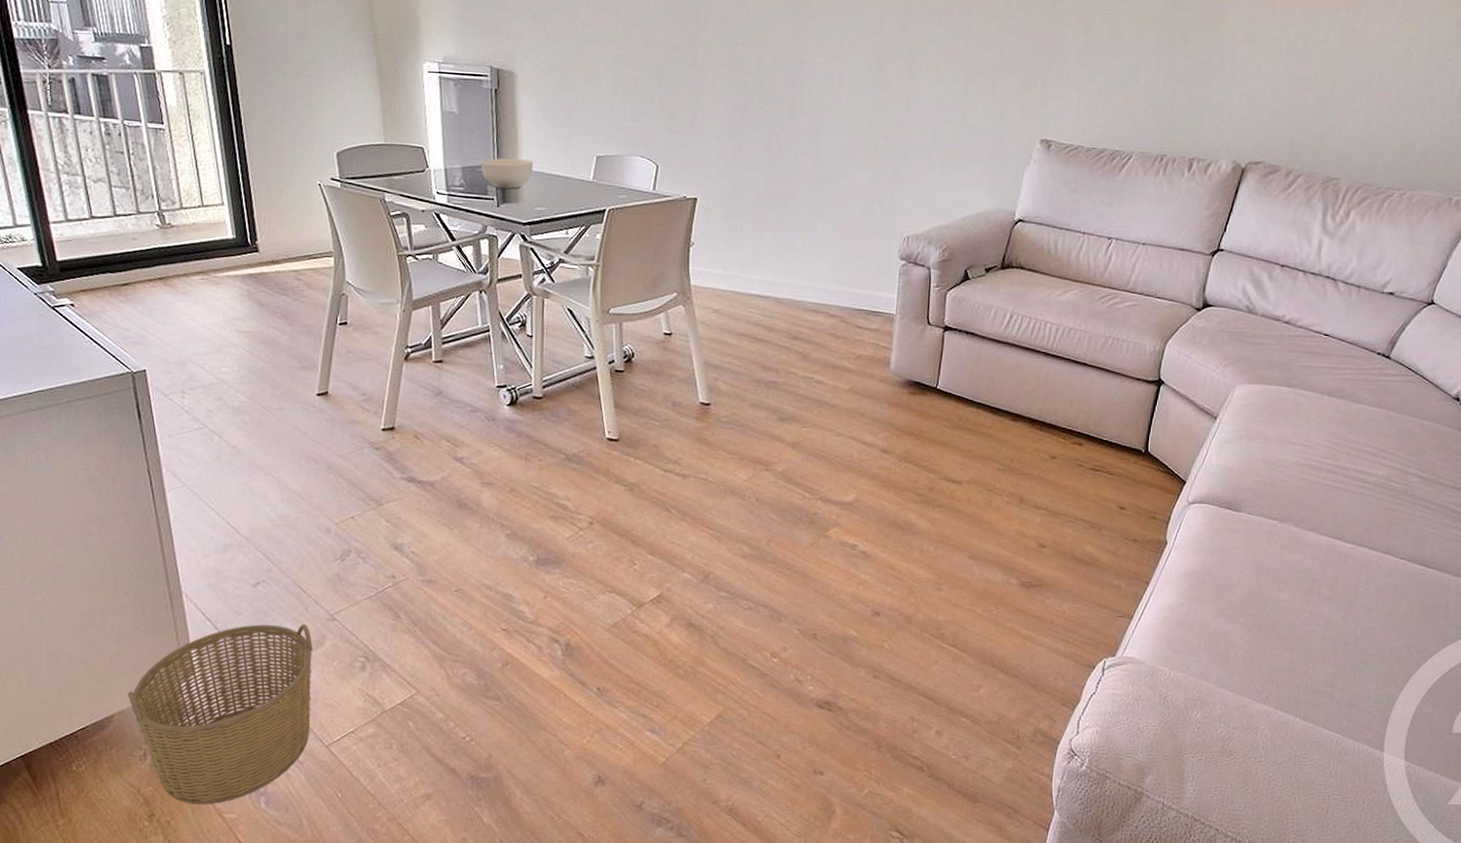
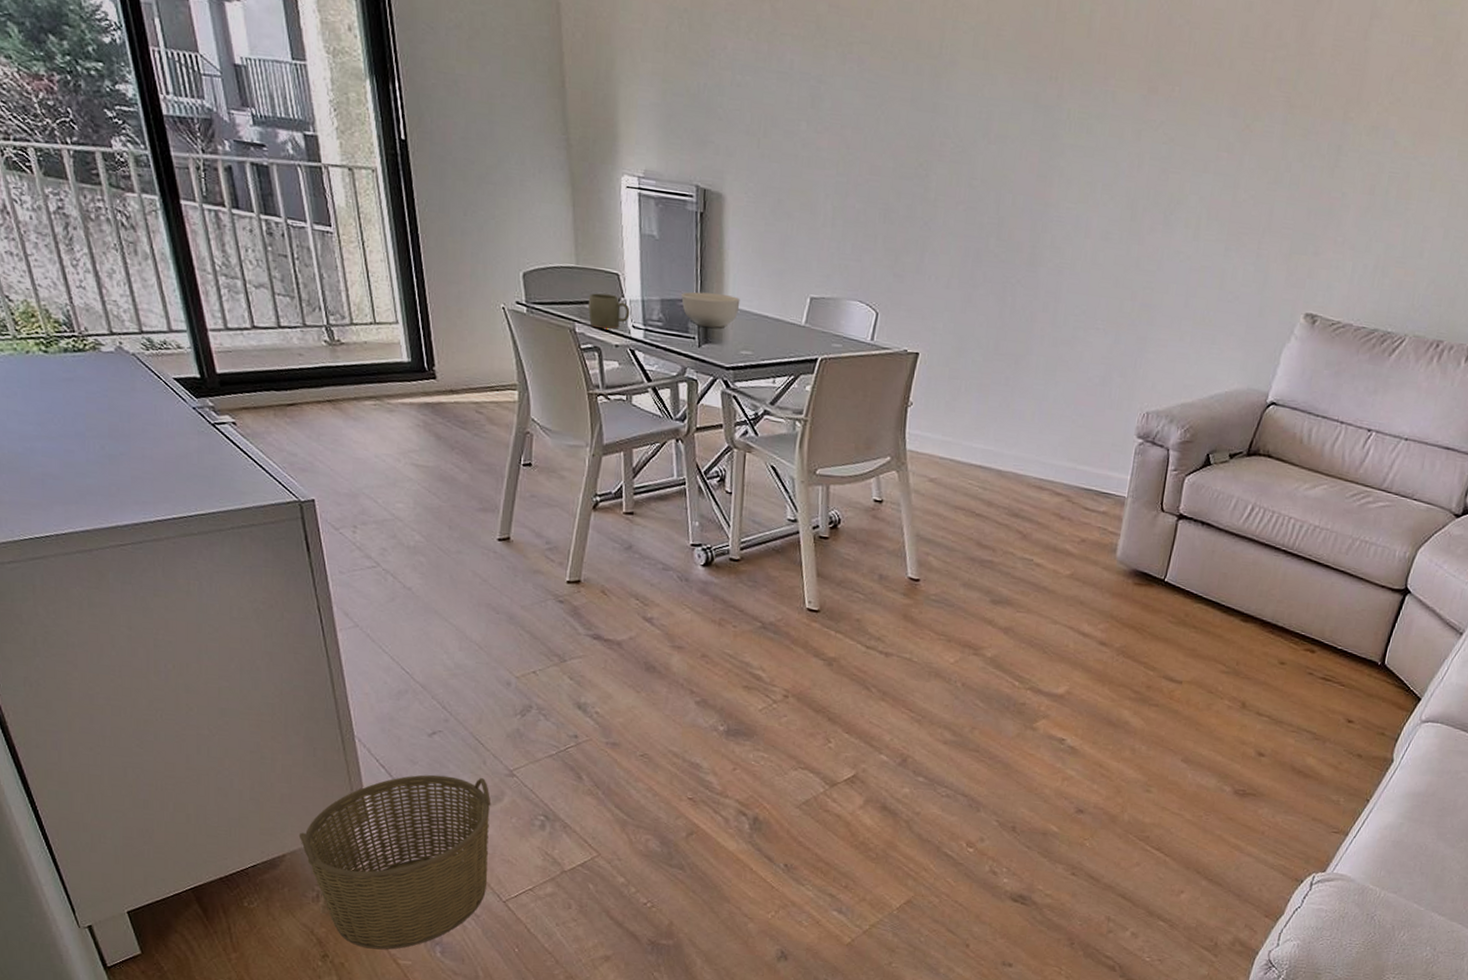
mug: none [396,166,434,197] -> present [587,293,630,329]

